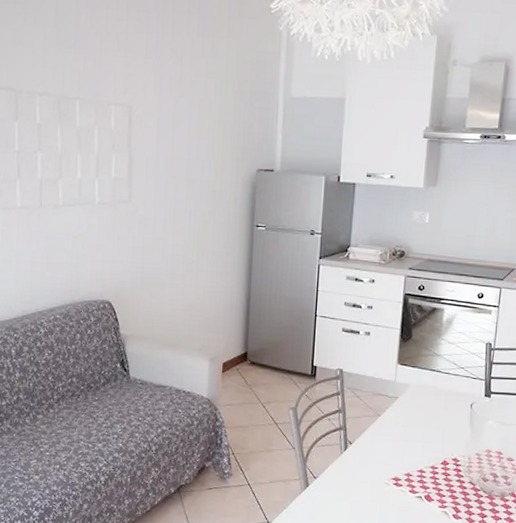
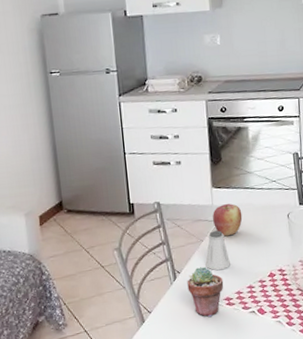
potted succulent: none [357,441,395,495] -> present [187,266,224,318]
saltshaker: none [379,407,404,448] -> present [205,230,230,270]
apple: none [393,383,424,416] -> present [213,203,243,237]

